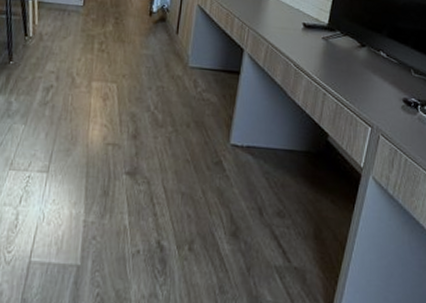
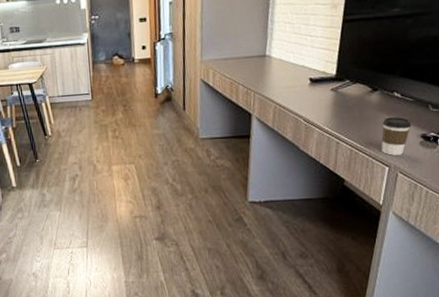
coffee cup: none [366,75,395,117] -> present [381,116,412,156]

